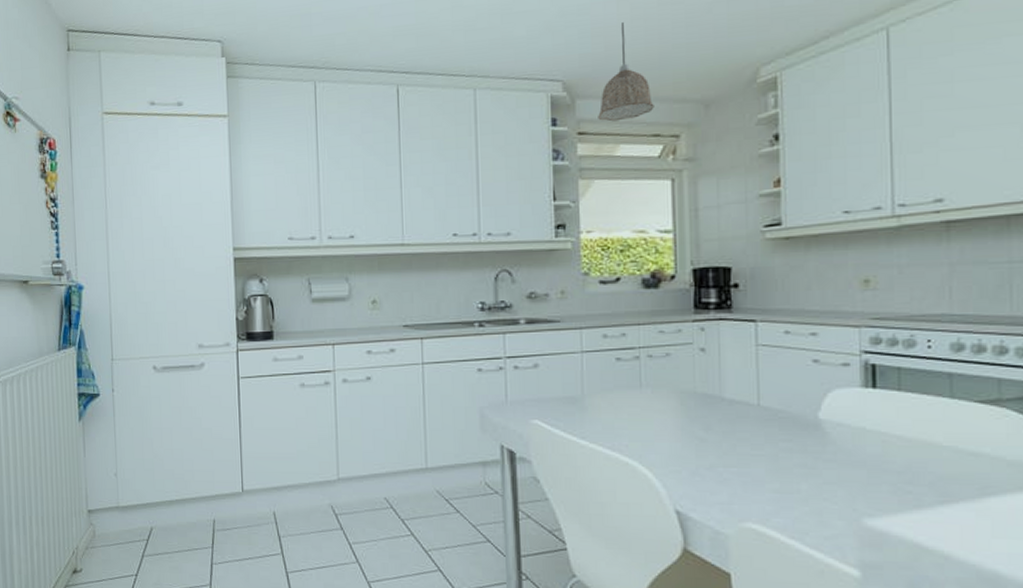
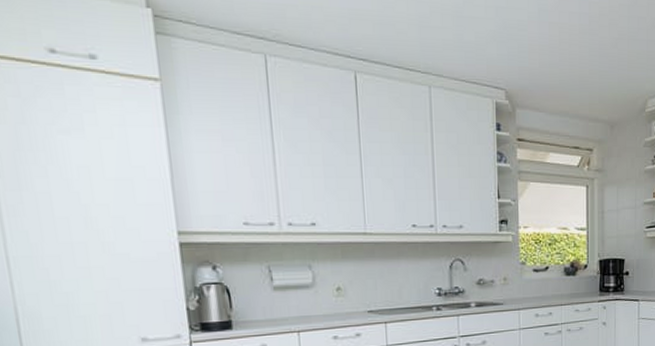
pendant lamp: present [598,22,654,122] -> none [533,43,575,132]

